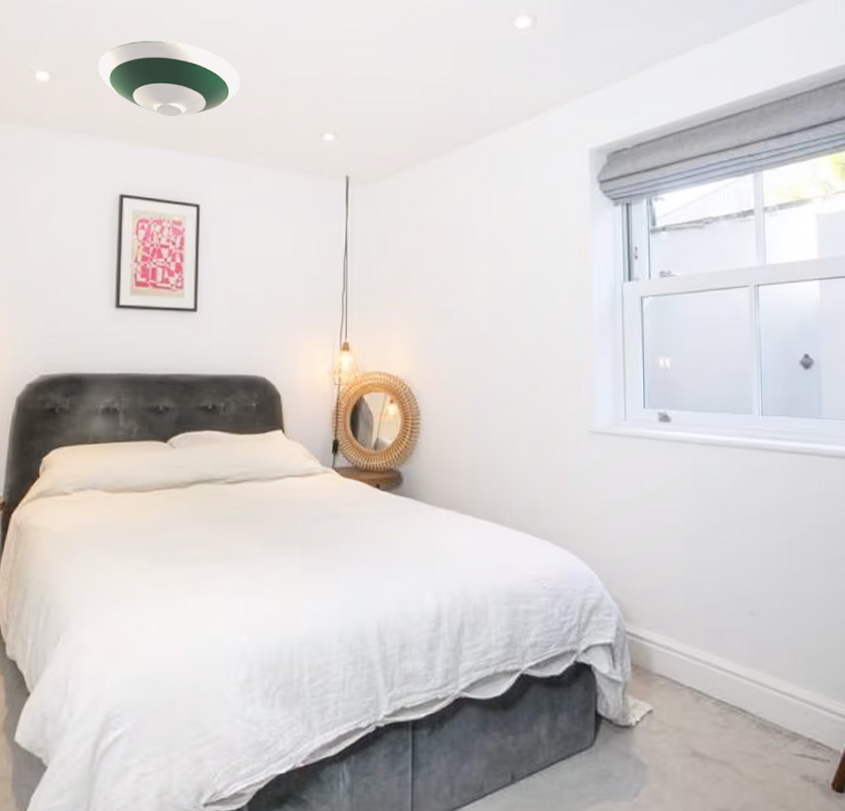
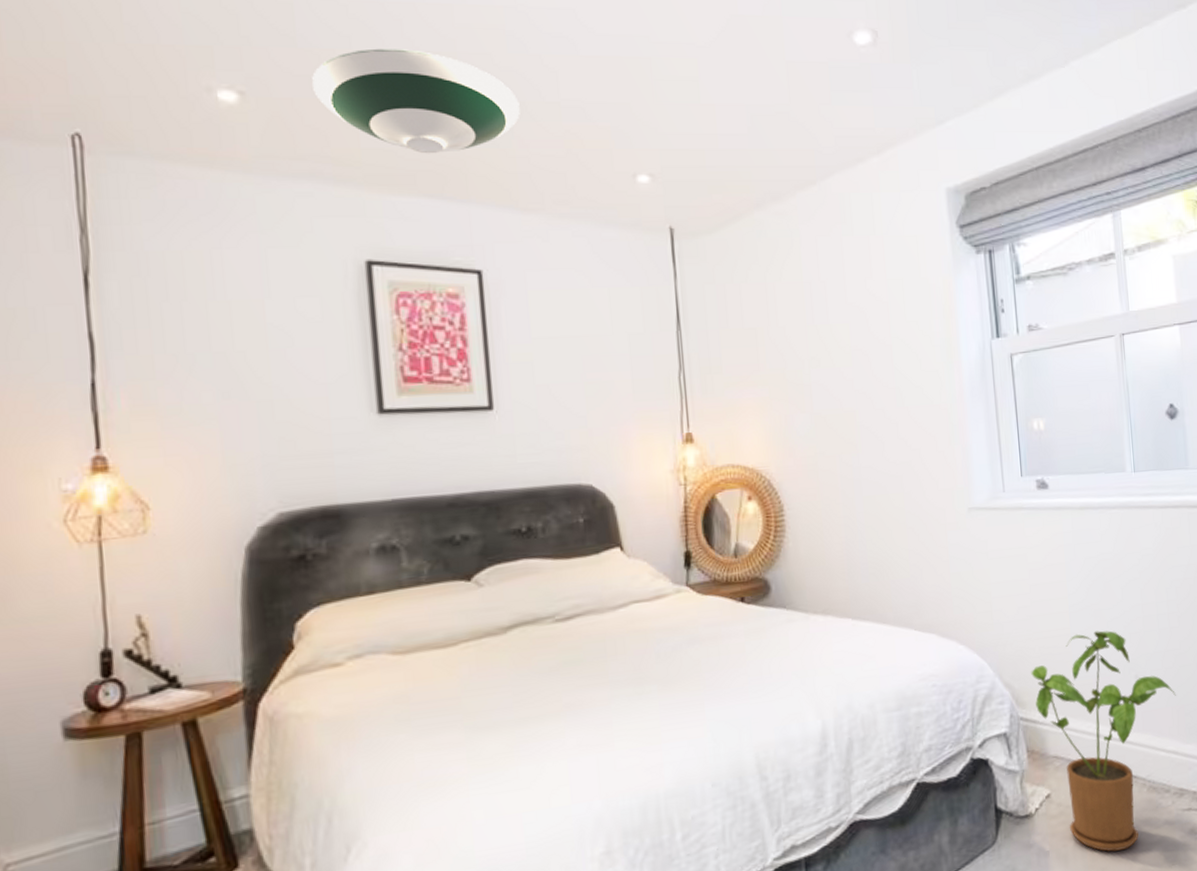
house plant: none [641,562,796,781] -> present [1031,630,1177,852]

